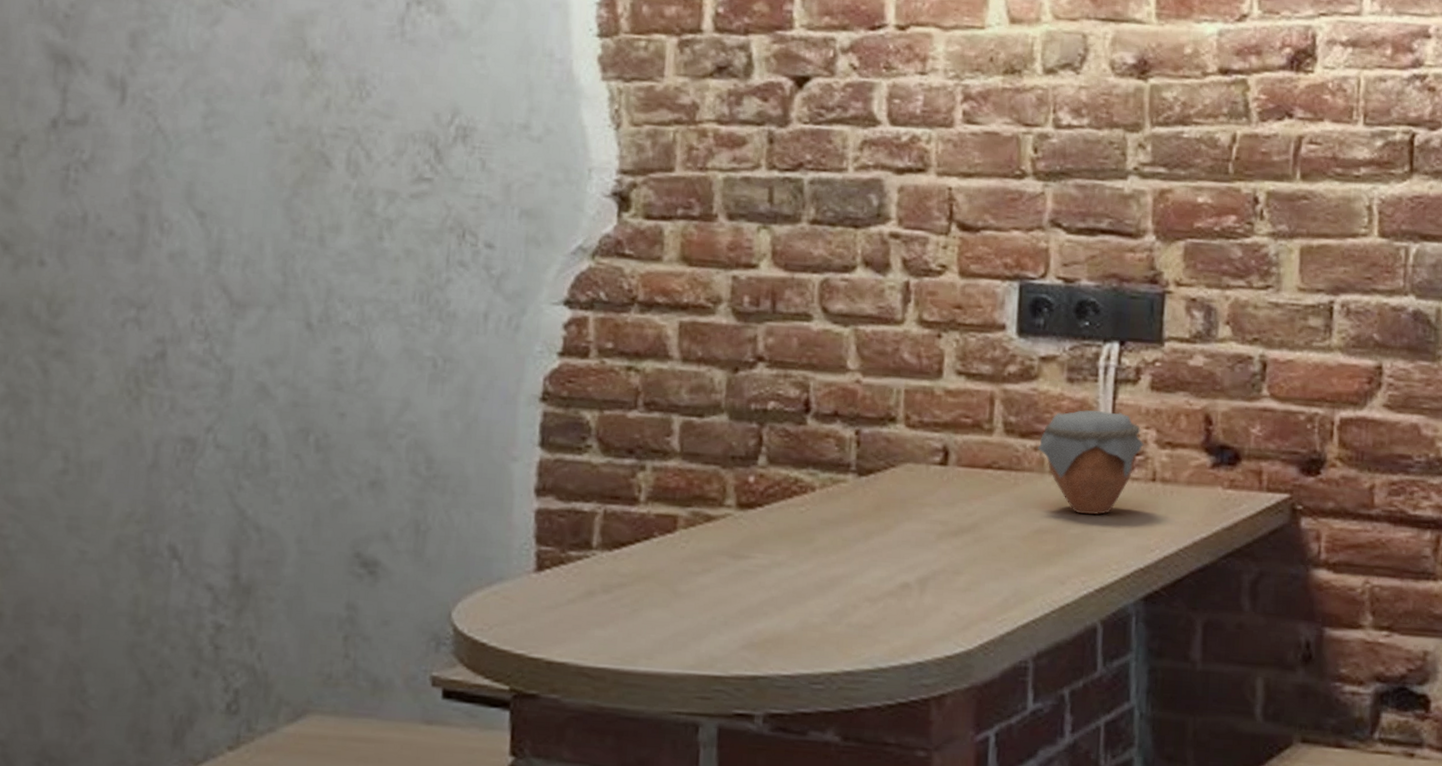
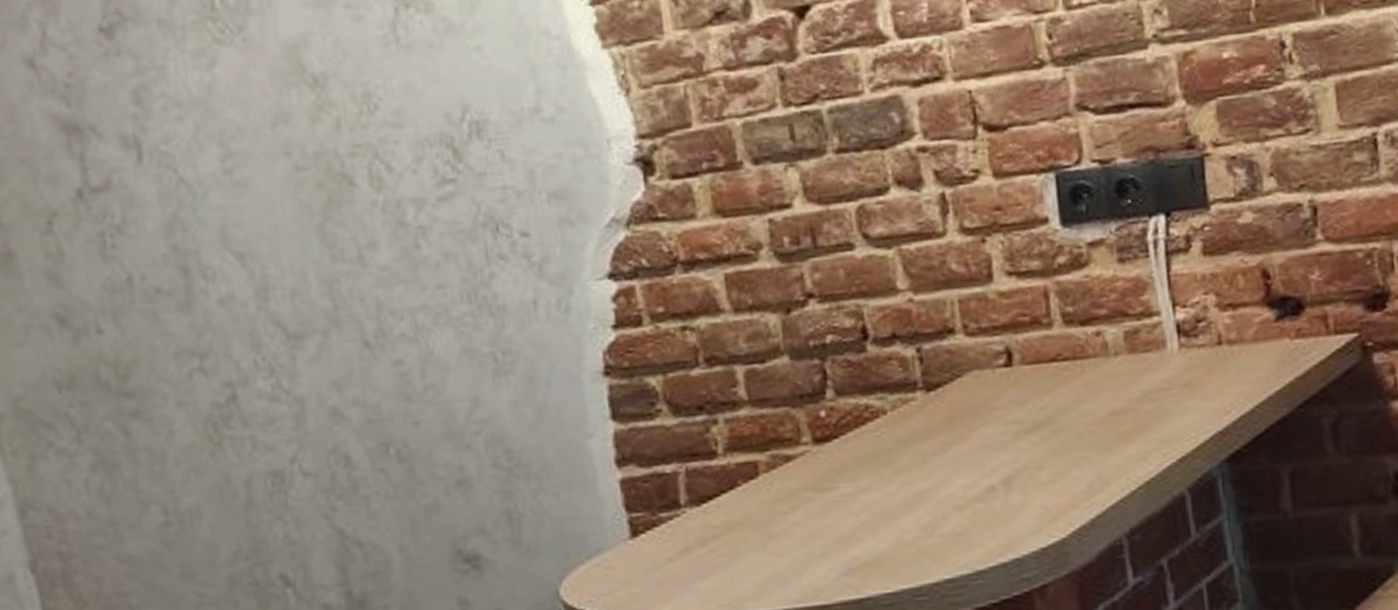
jar: present [1038,409,1144,515] -> none [1099,282,1205,390]

